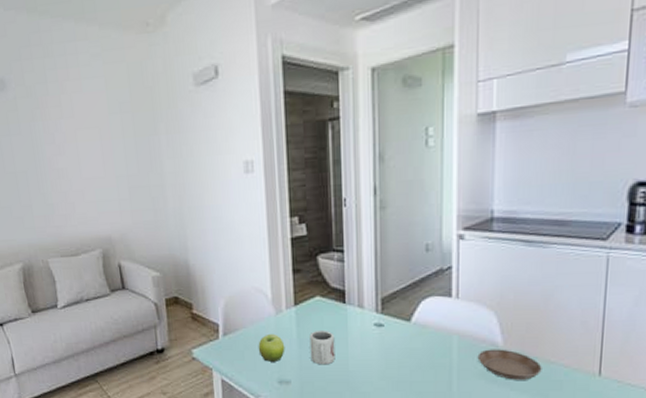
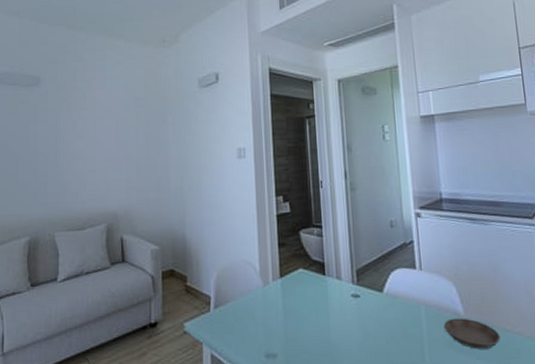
fruit: present [258,333,285,363] -> none [247,305,272,336]
cup: present [309,330,335,365] -> none [294,301,318,337]

